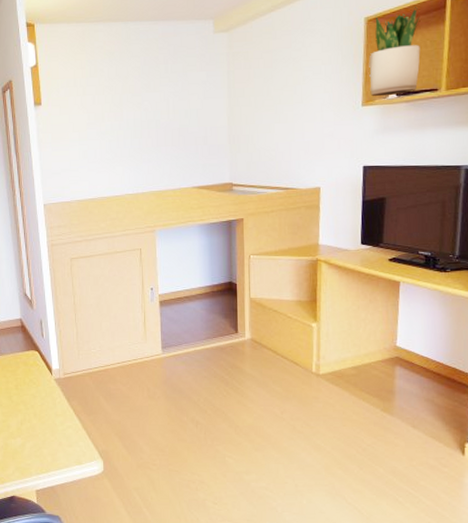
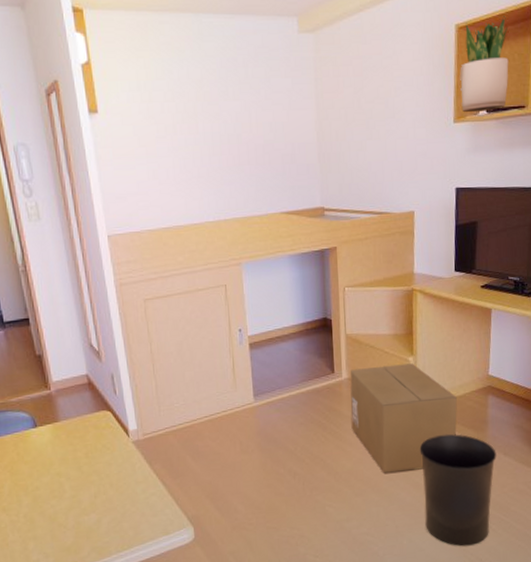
box: none [252,329,362,433] -> present [350,363,457,474]
waste bin: none [321,400,404,515] -> present [419,434,497,546]

